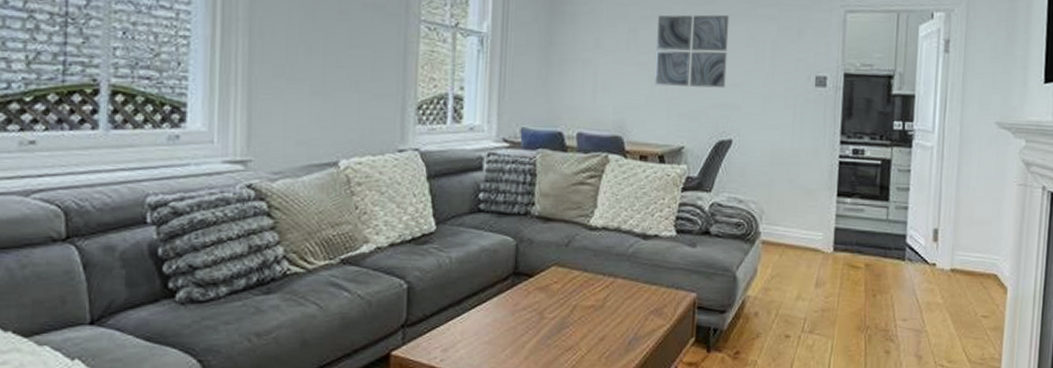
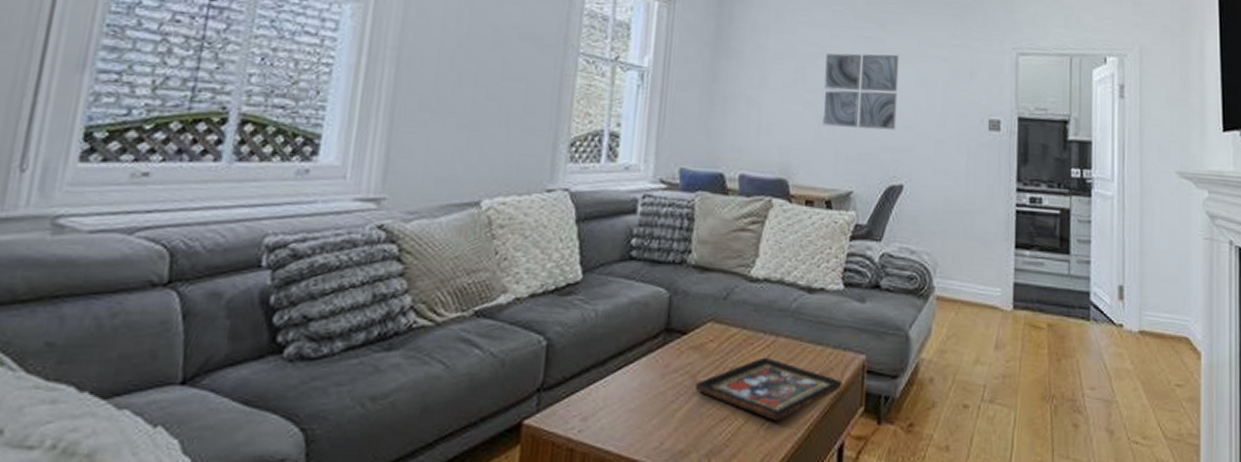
decorative tray: none [542,296,675,350] -> present [694,357,843,421]

